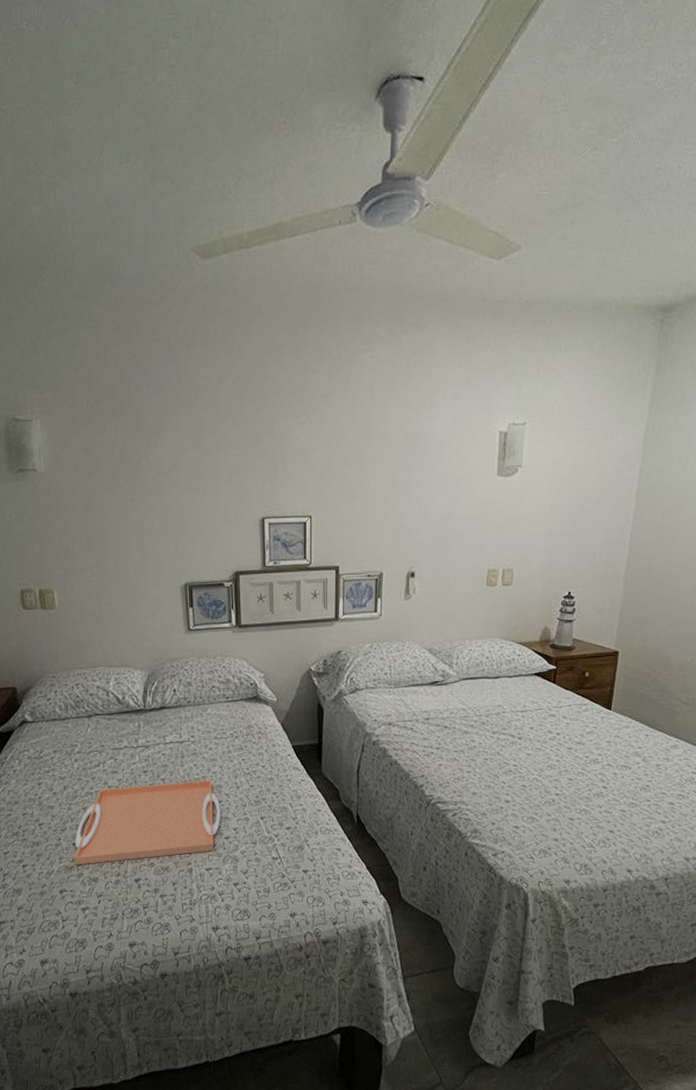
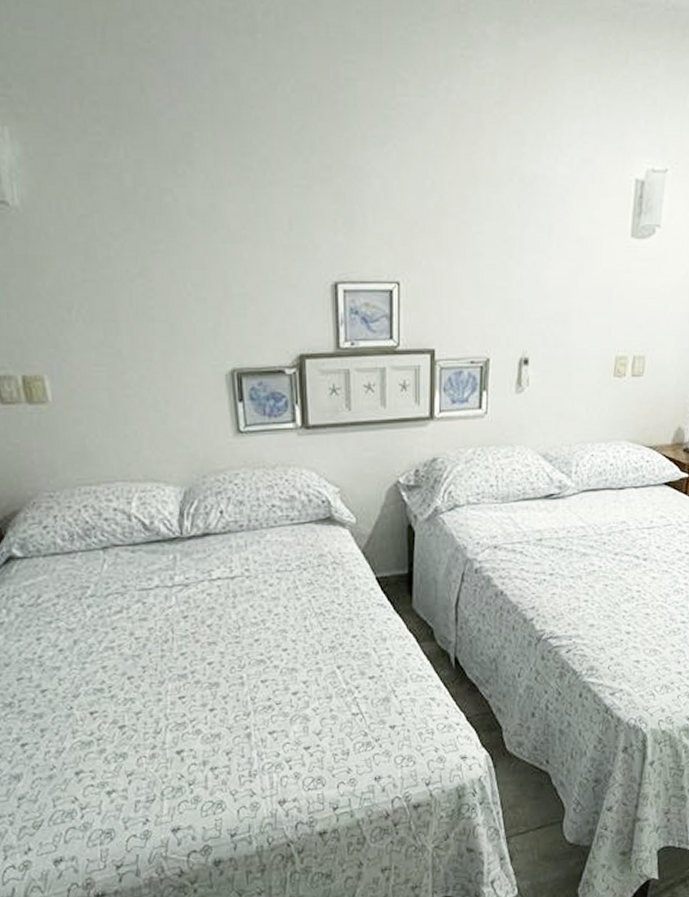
serving tray: present [74,779,221,865] -> none [92,623,286,739]

